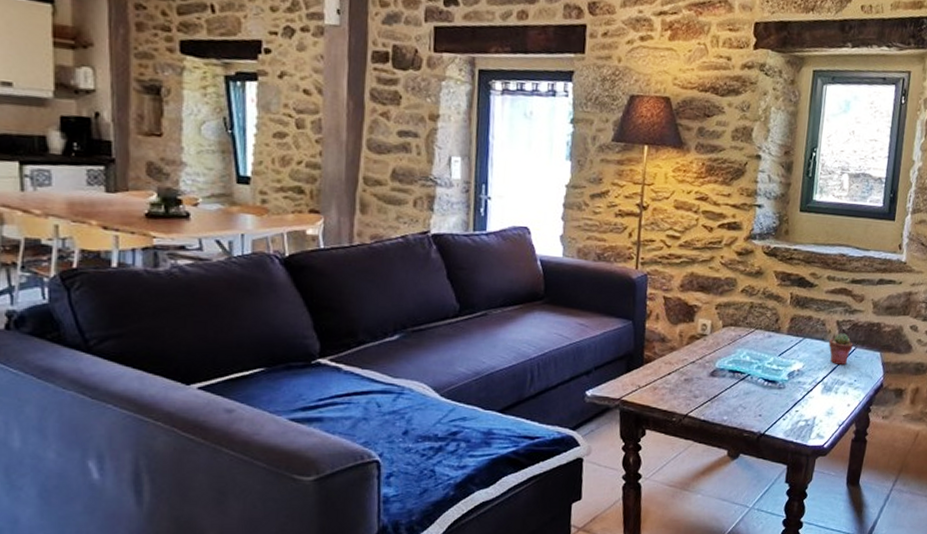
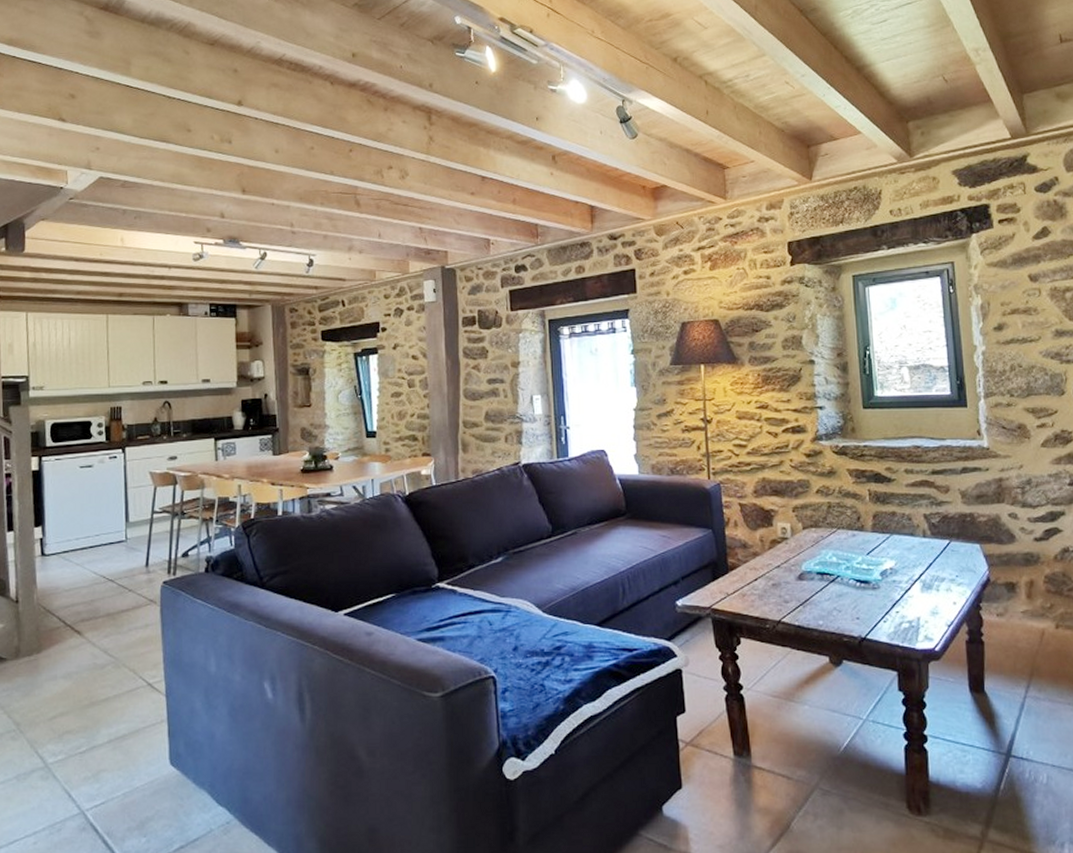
potted succulent: present [829,333,854,365] -> none [919,527,947,560]

